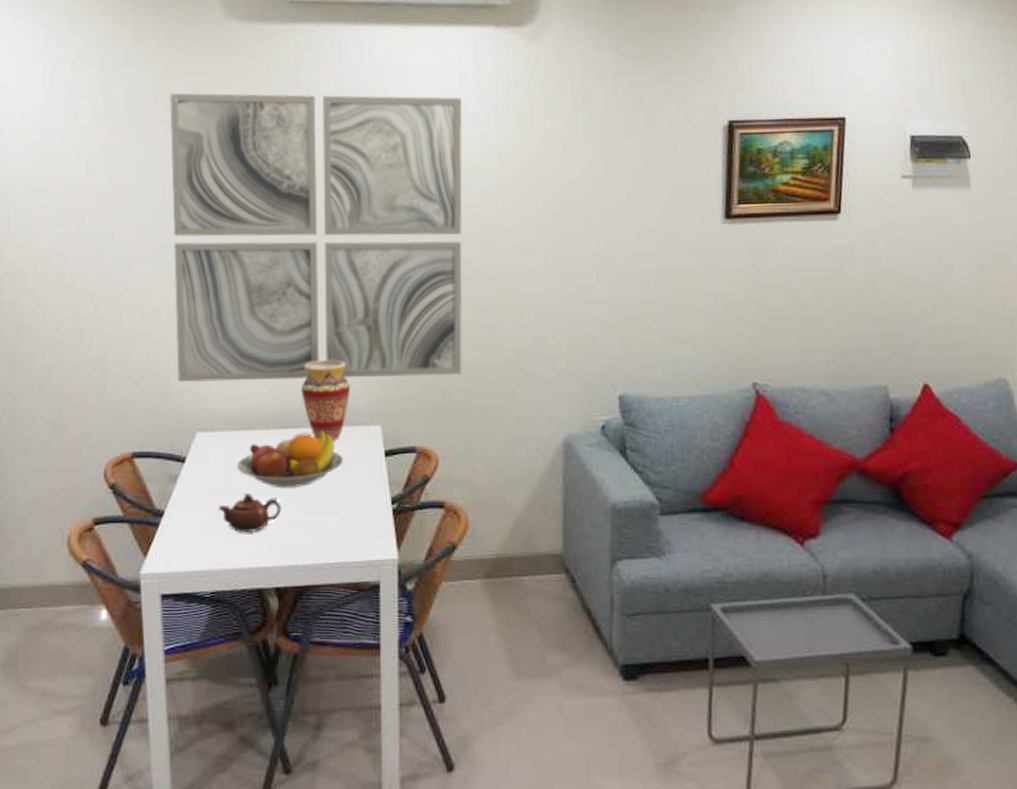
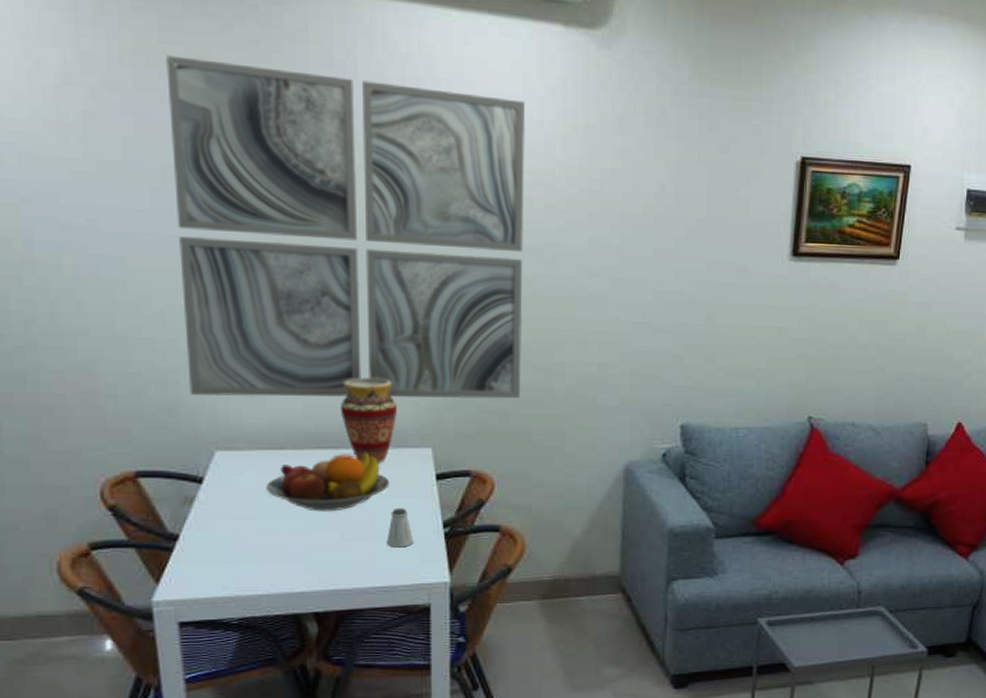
teapot: present [218,492,281,533] -> none [245,515,320,558]
saltshaker: none [340,484,364,524] -> present [386,508,414,548]

